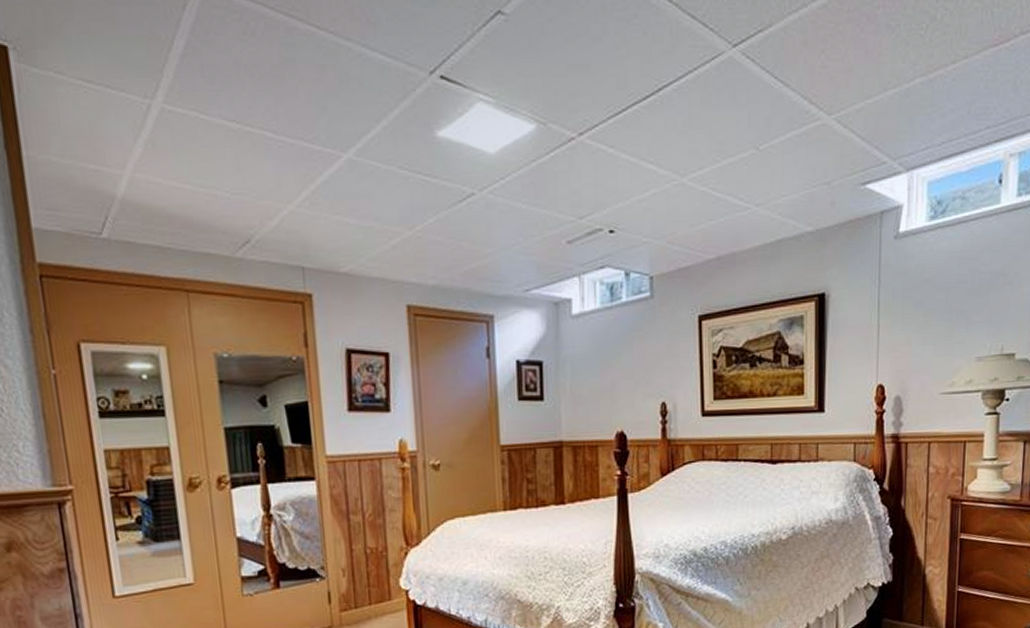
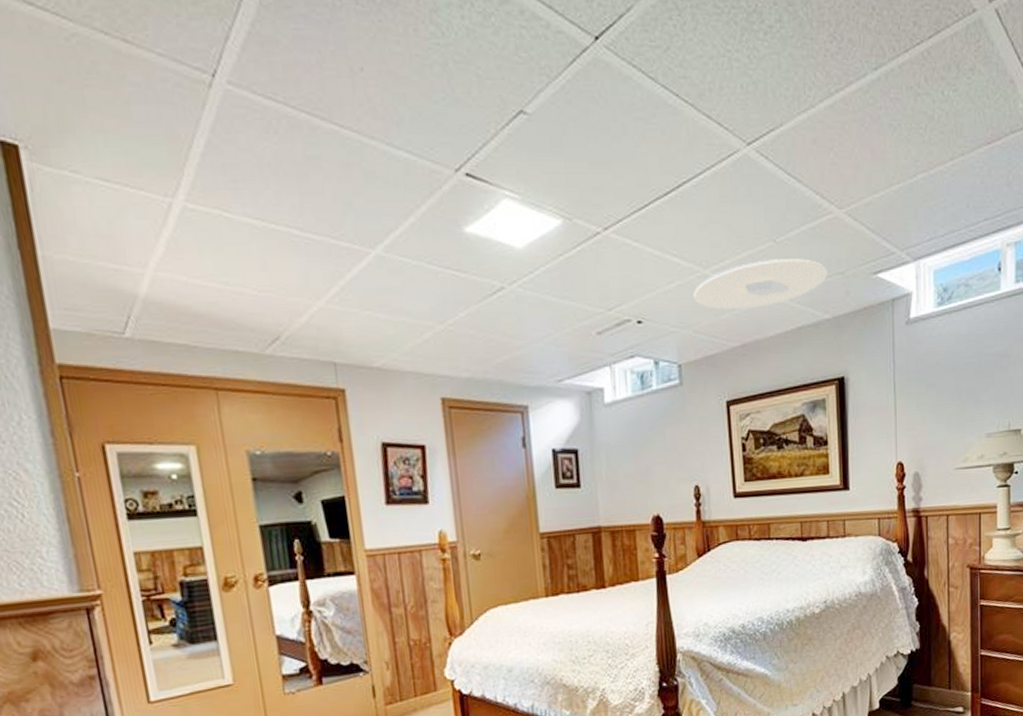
ceiling light: none [669,167,812,221] -> present [693,258,827,310]

